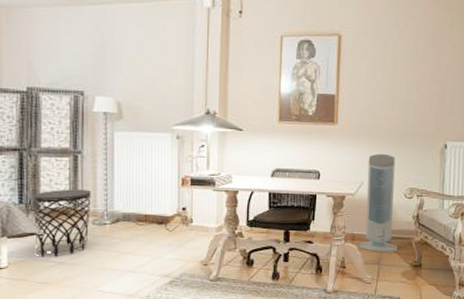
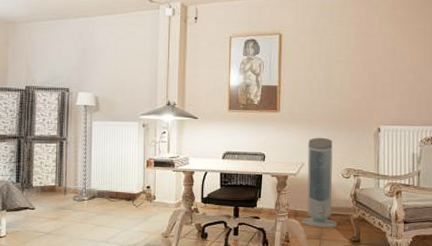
side table: present [33,189,91,258] -> none [27,170,73,229]

